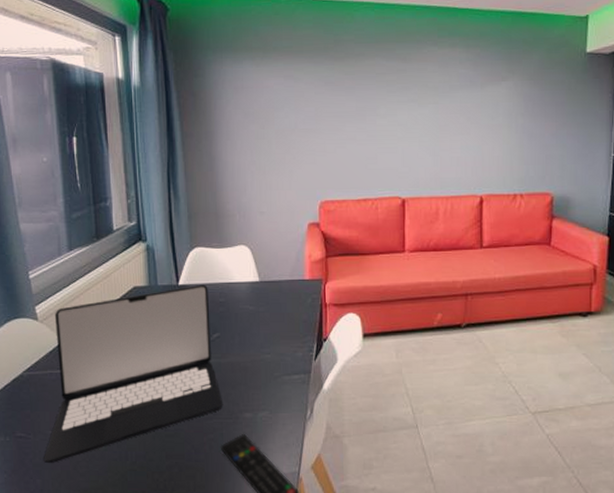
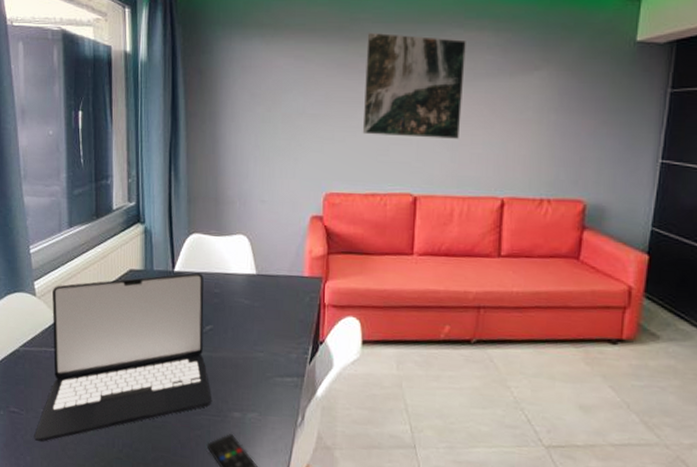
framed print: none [351,52,441,146] -> present [362,32,466,139]

